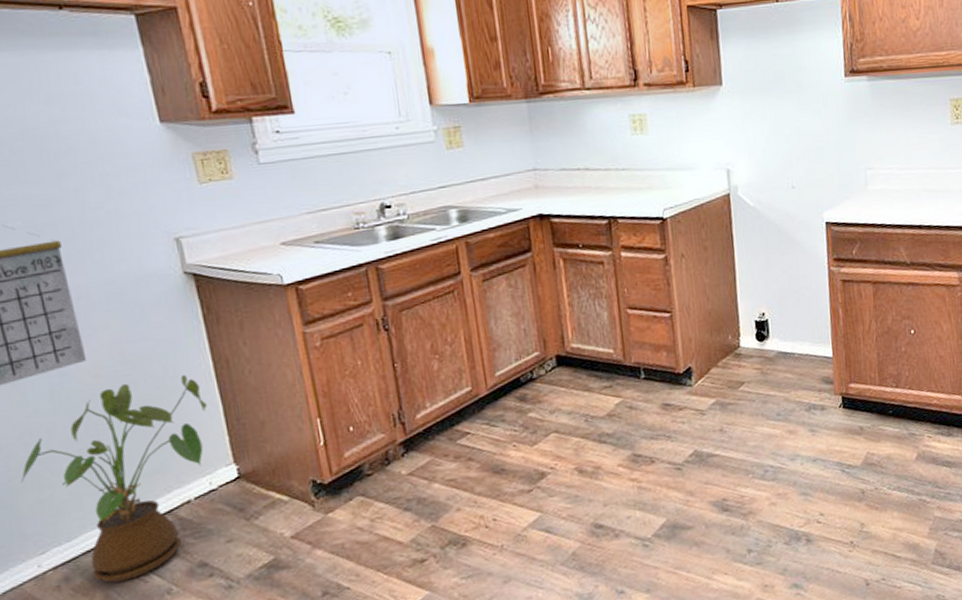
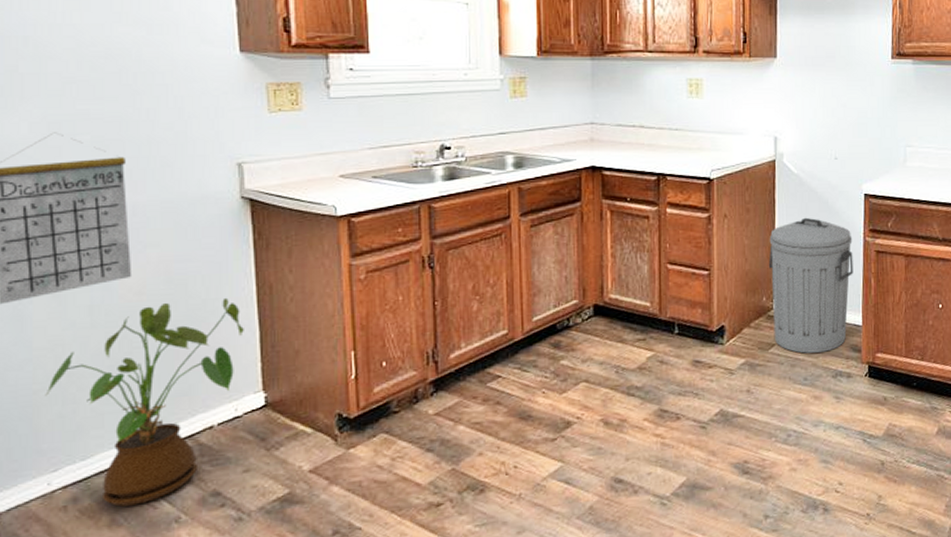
trash can: none [730,250,820,389] -> present [768,217,853,353]

